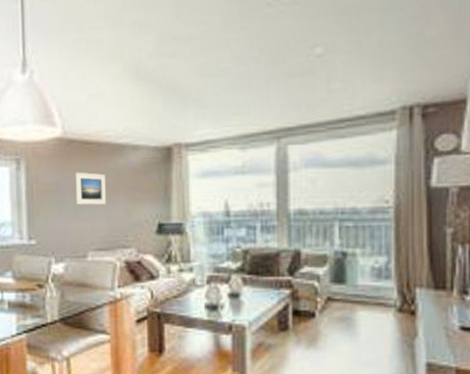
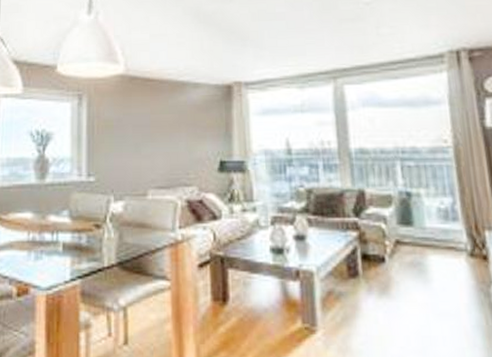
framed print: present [75,172,106,205] -> none [136,108,167,142]

